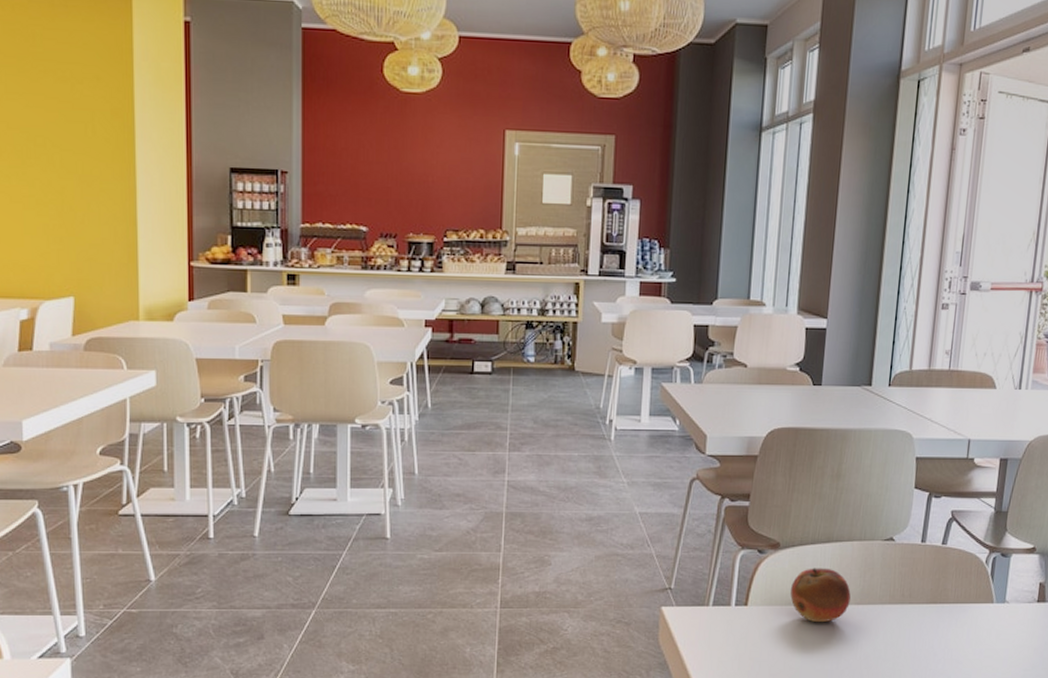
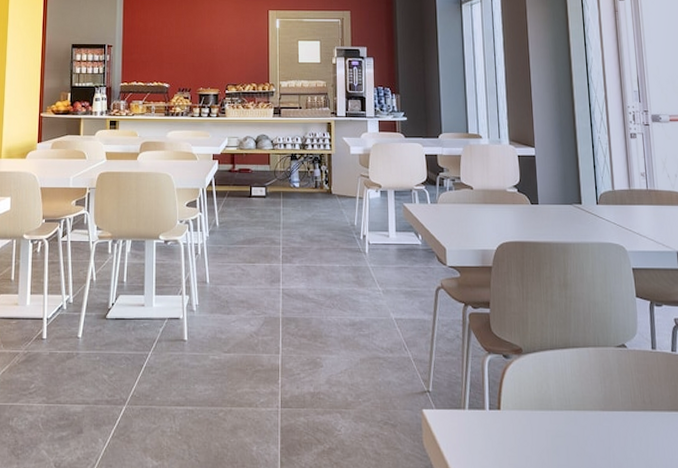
fruit: present [790,568,851,623] -> none [538,373,595,429]

